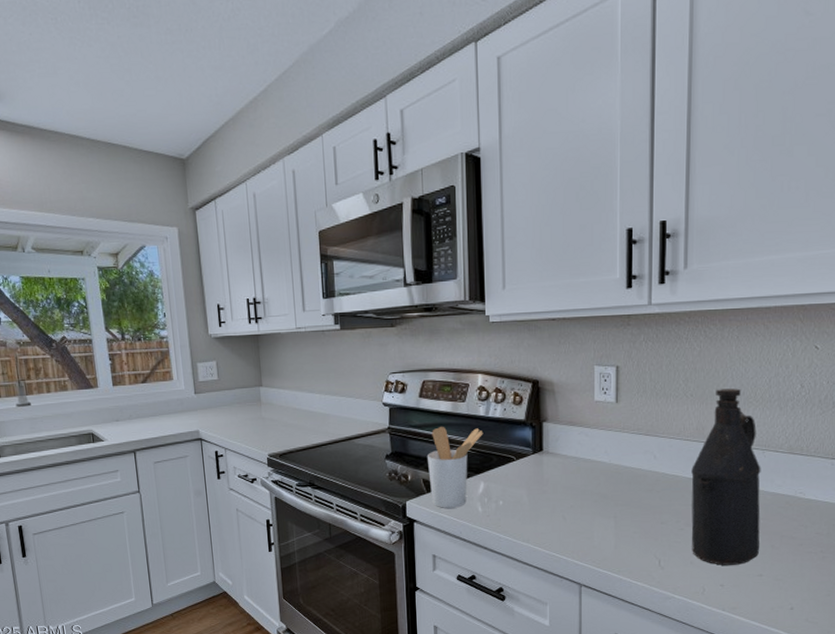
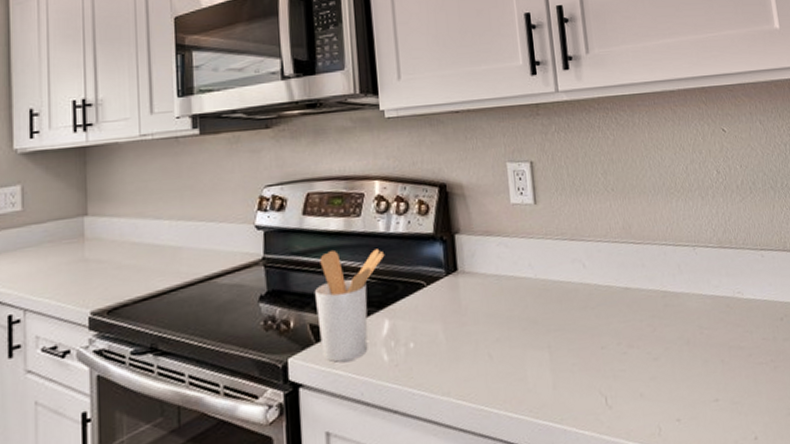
bottle: present [691,388,761,565] -> none [624,178,710,394]

